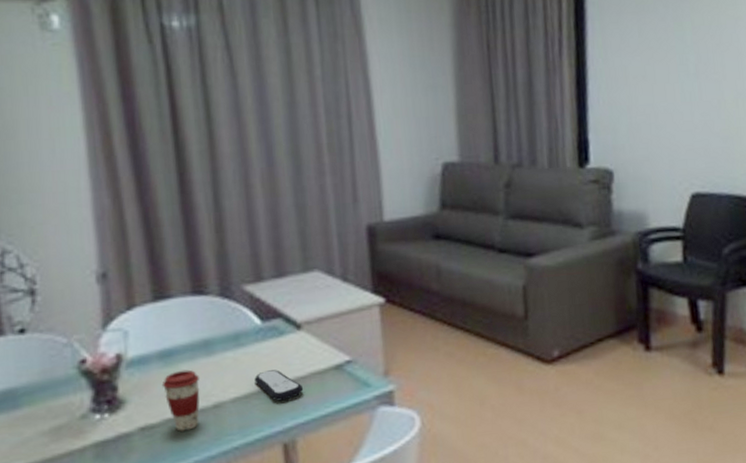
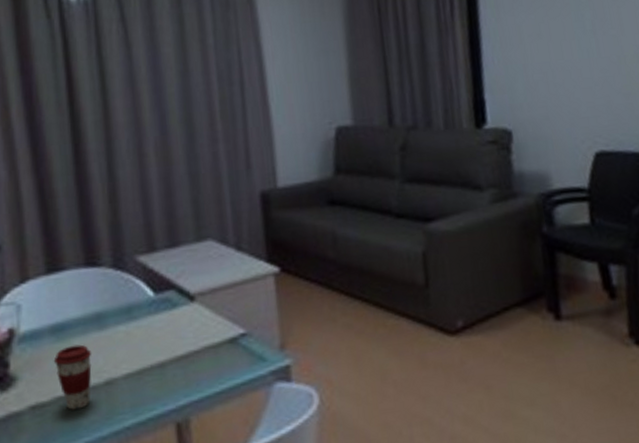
remote control: present [254,369,304,401] -> none [147,343,198,378]

